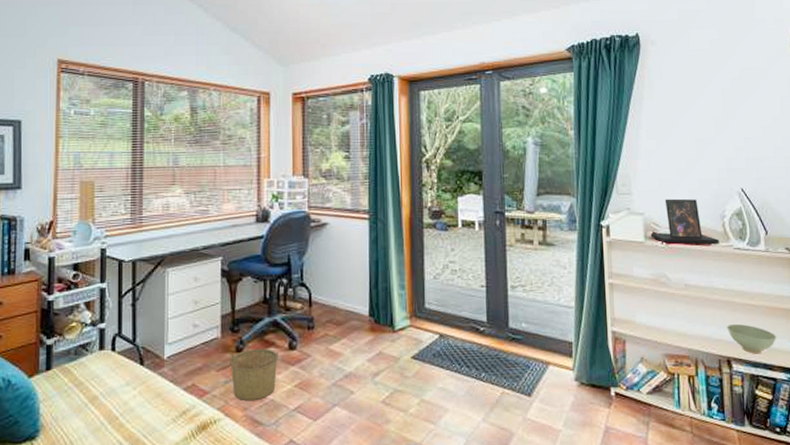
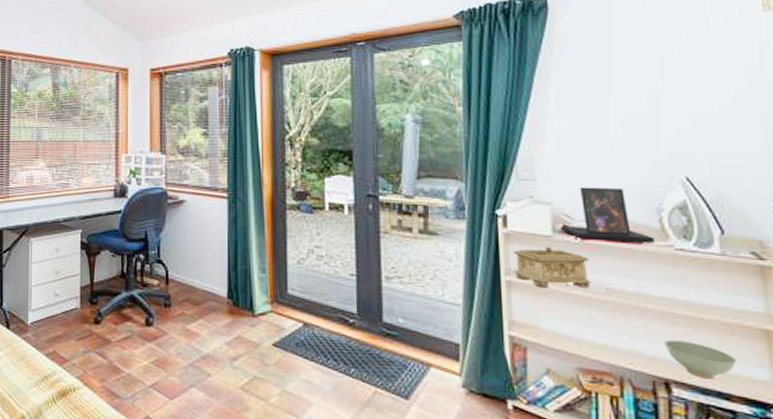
basket: present [230,349,278,402] -> none [88,322,135,374]
decorative box: none [614,251,674,286] -> present [512,246,592,288]

